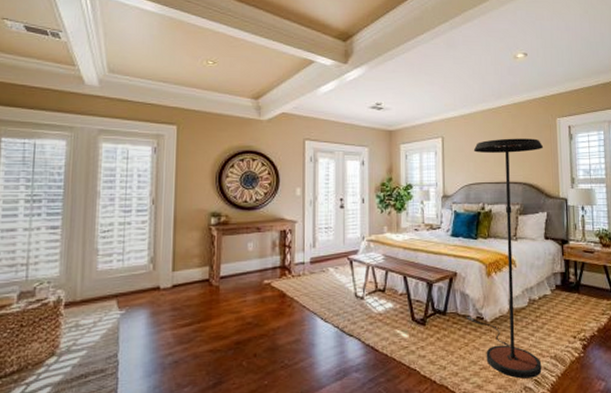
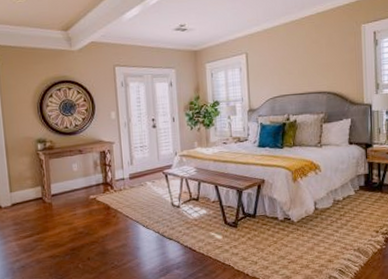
floor lamp: present [466,138,544,379] -> none [274,47,348,270]

